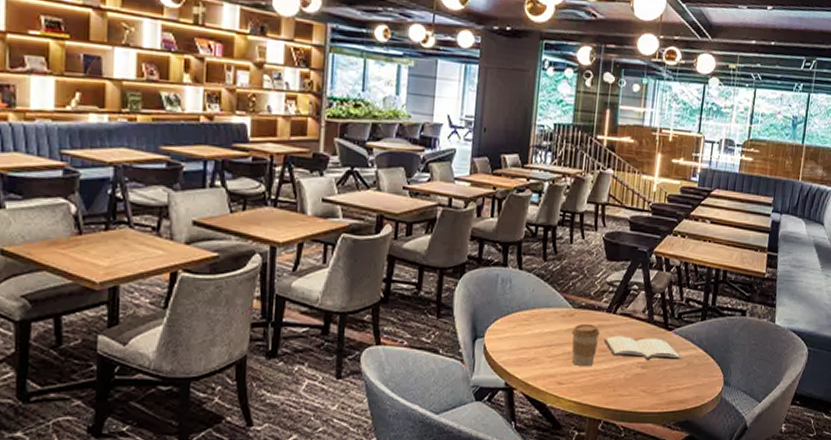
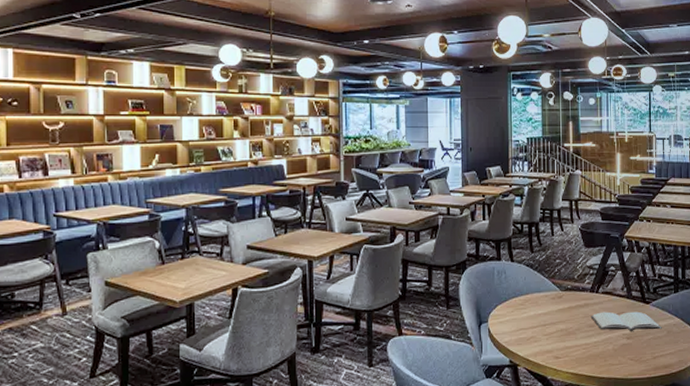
coffee cup: present [571,323,600,367] -> none [561,303,587,342]

